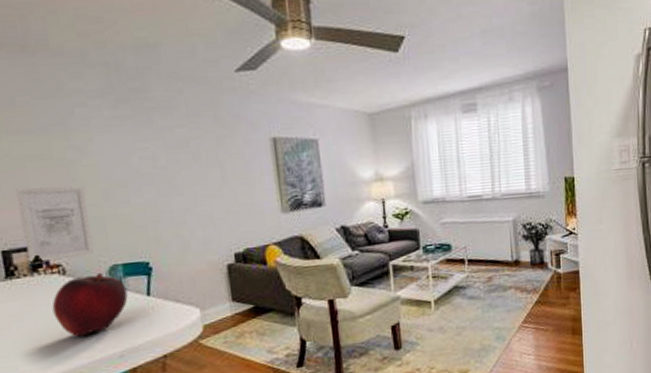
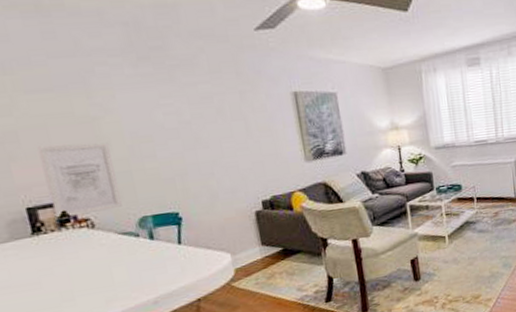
fruit: present [51,272,128,337] -> none [82,224,159,287]

